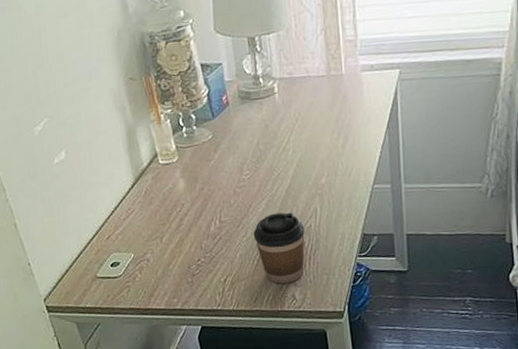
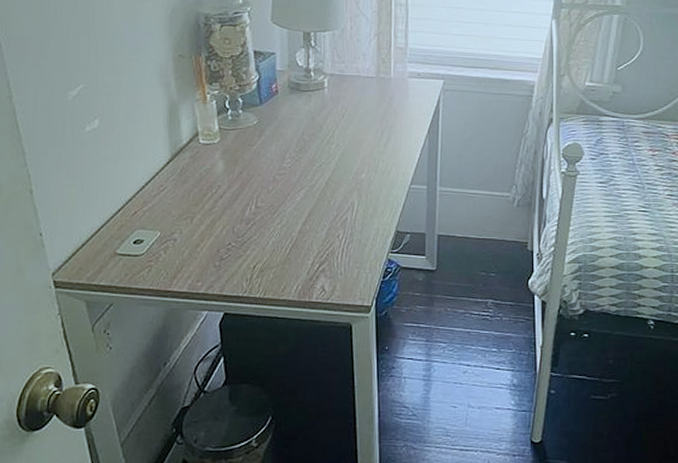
coffee cup: present [253,212,305,284] -> none [288,204,340,274]

